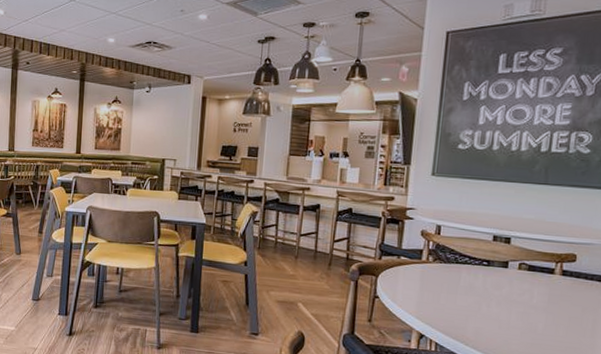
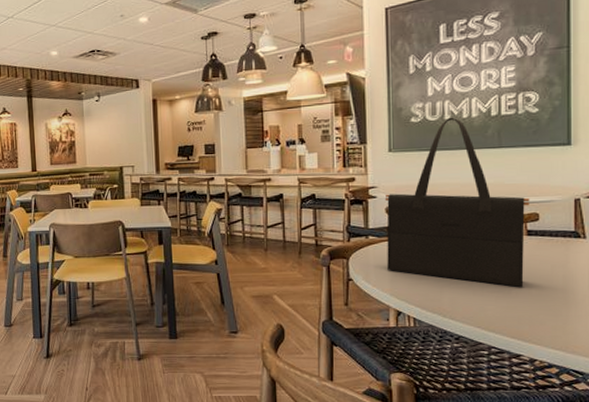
tote bag: none [415,148,570,327] -> present [384,117,530,288]

